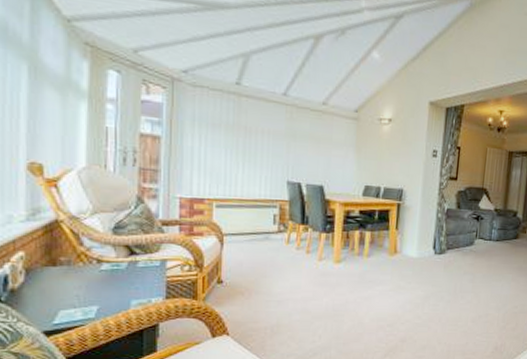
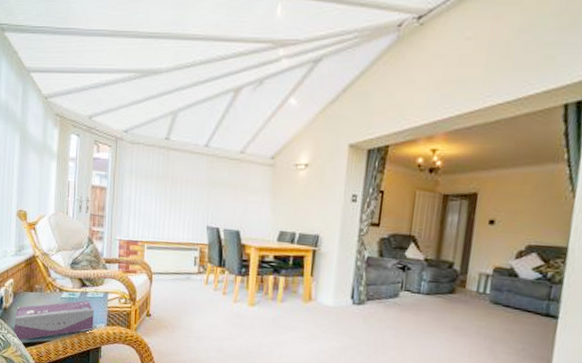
tissue box: none [27,272,148,329] -> present [14,301,94,341]

